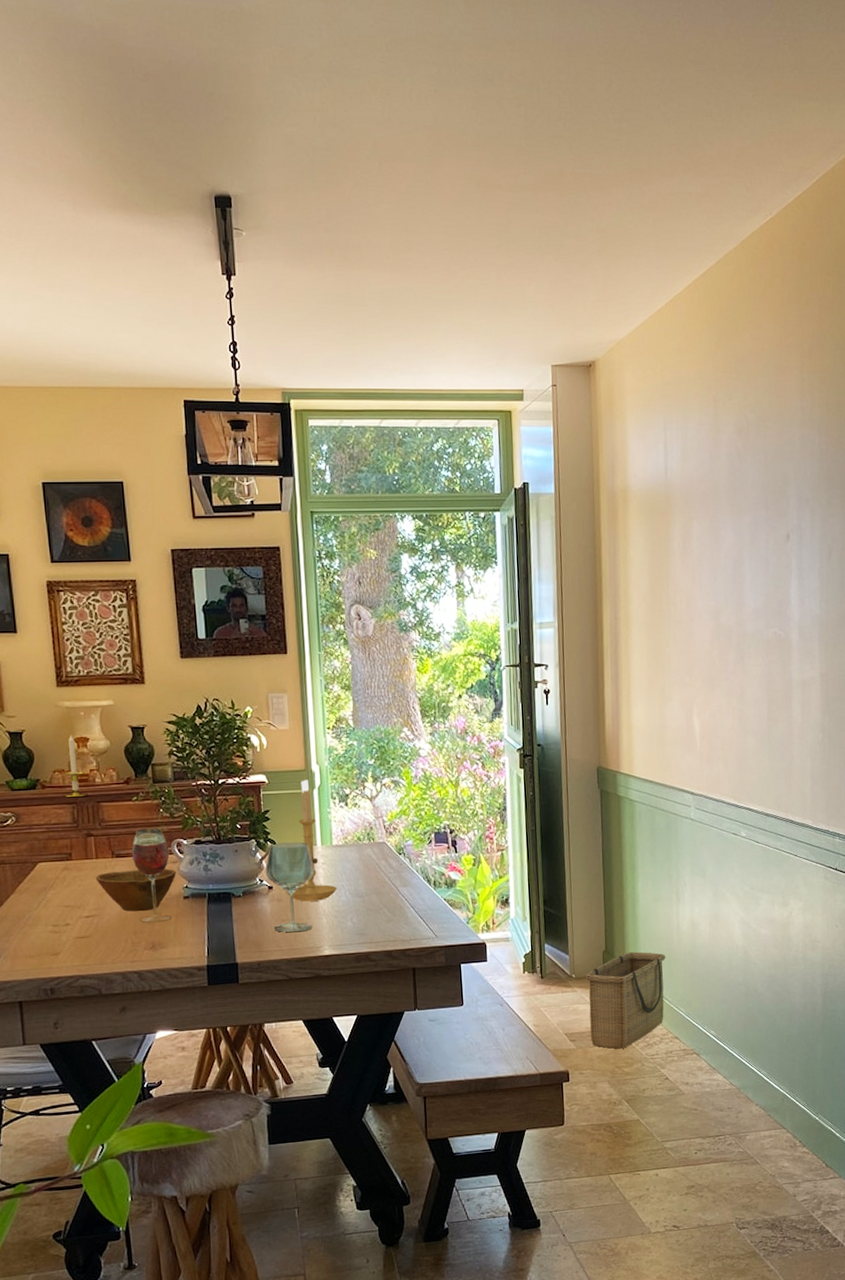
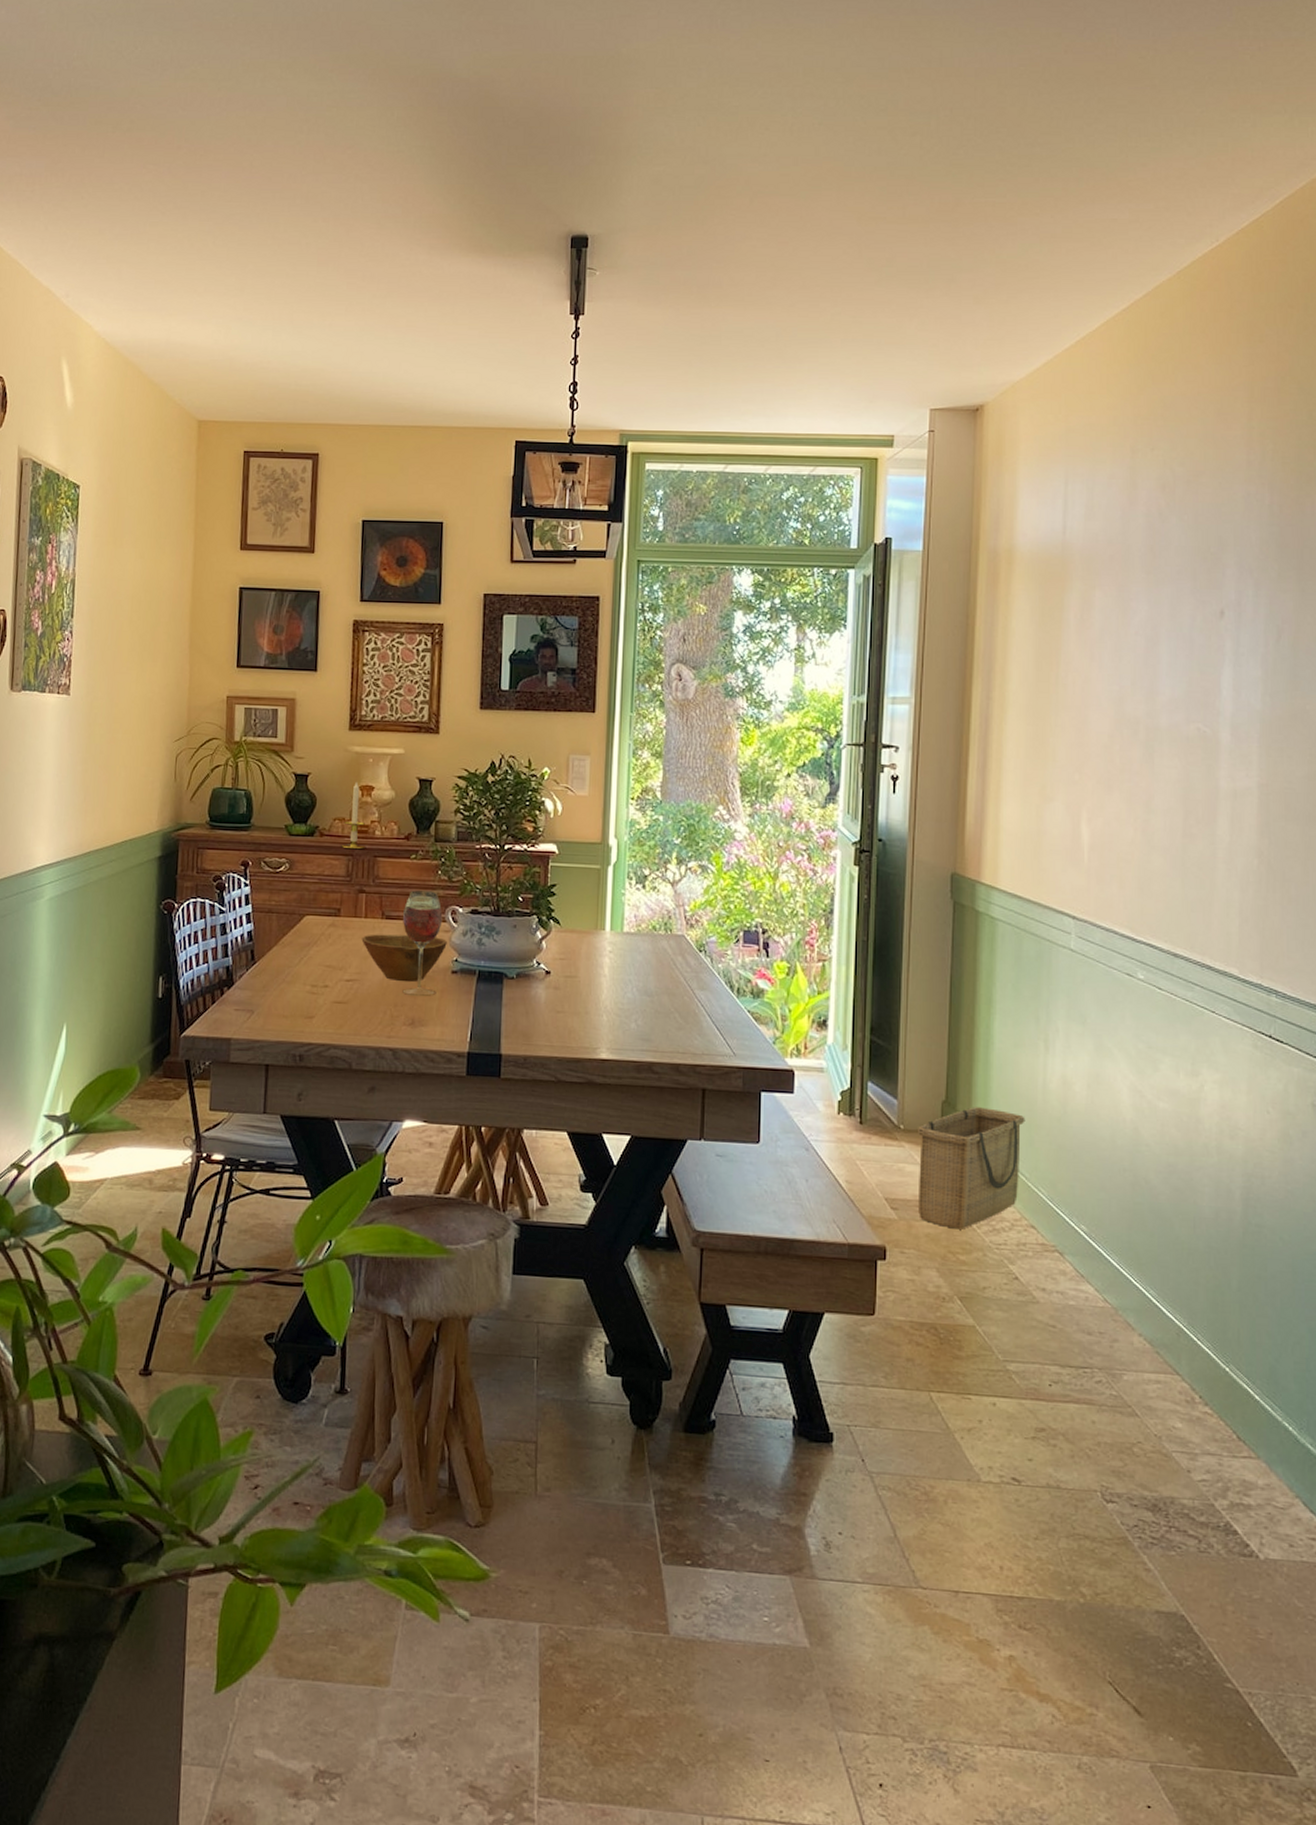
wine glass: present [265,842,315,933] -> none [544,922,600,1028]
candle holder: present [285,779,338,902] -> none [564,854,624,994]

